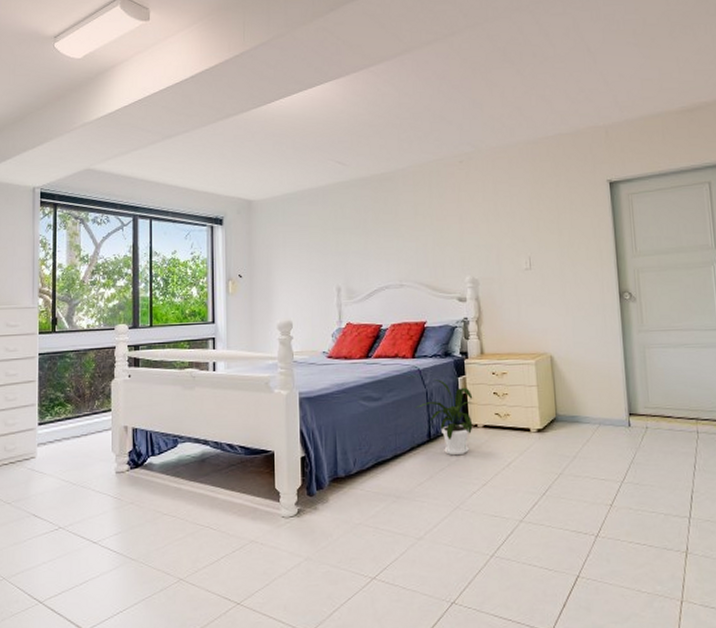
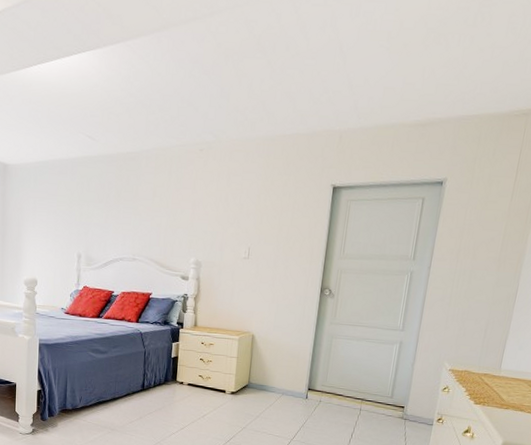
house plant: present [414,378,473,456] -> none [134,341,183,405]

